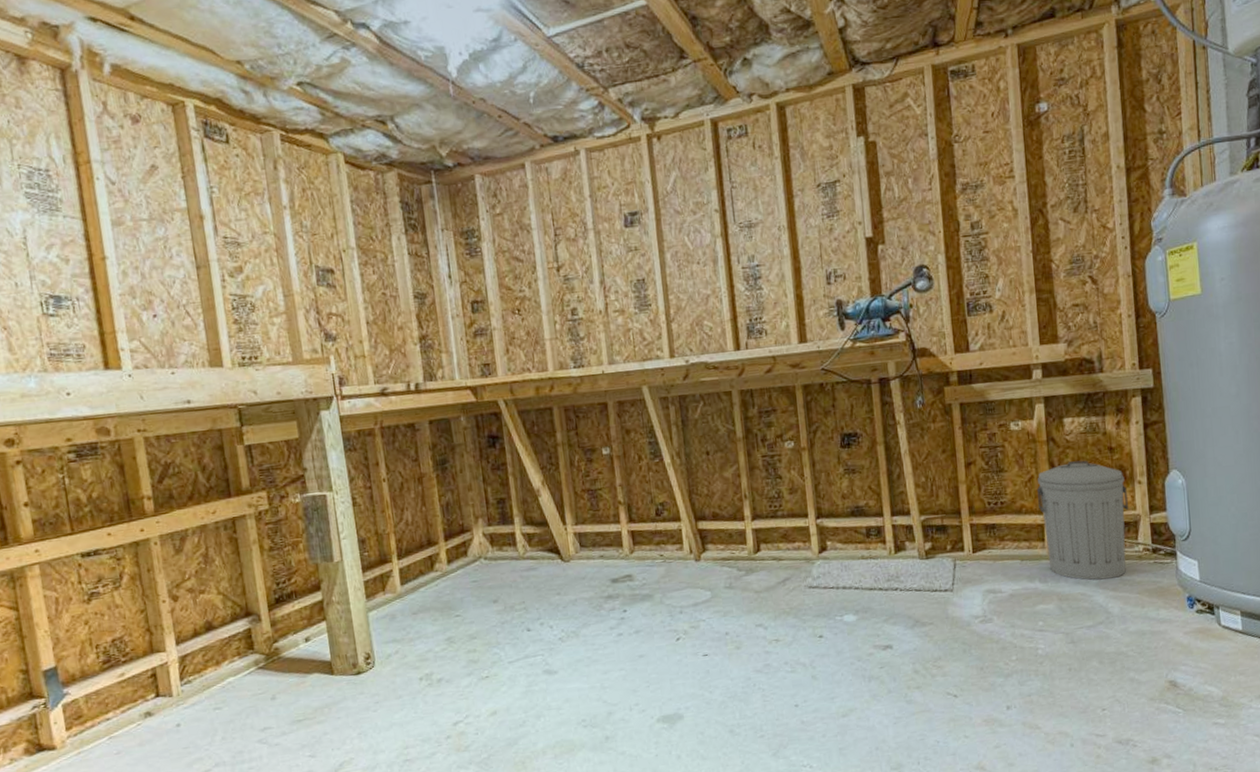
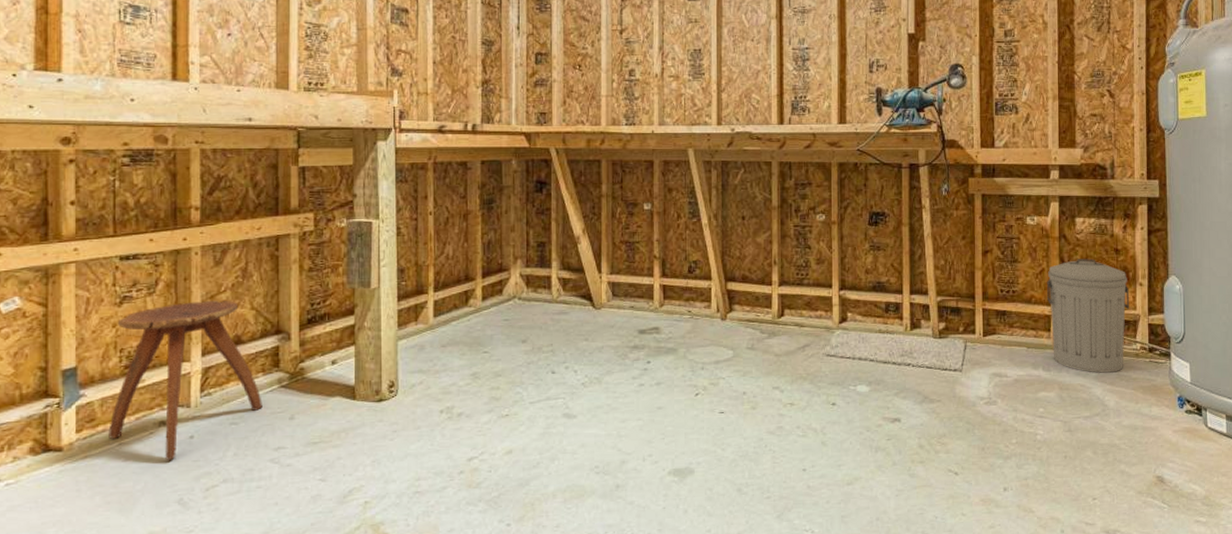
stool: none [88,587,243,751] -> present [109,300,262,461]

